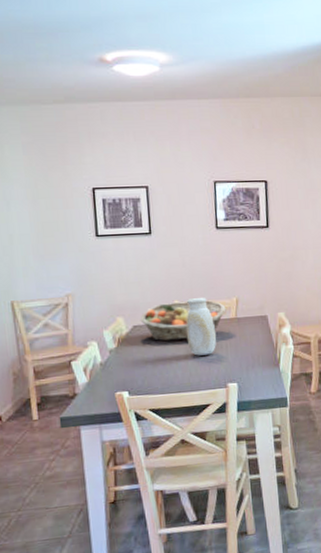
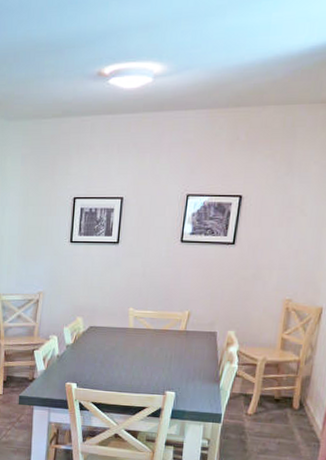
fruit basket: present [140,300,226,341] -> none [96,309,177,344]
vase: present [185,298,217,356] -> none [135,307,164,362]

